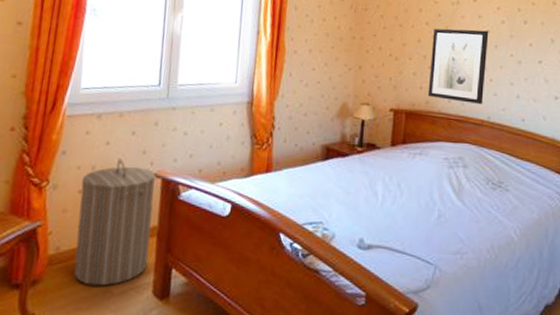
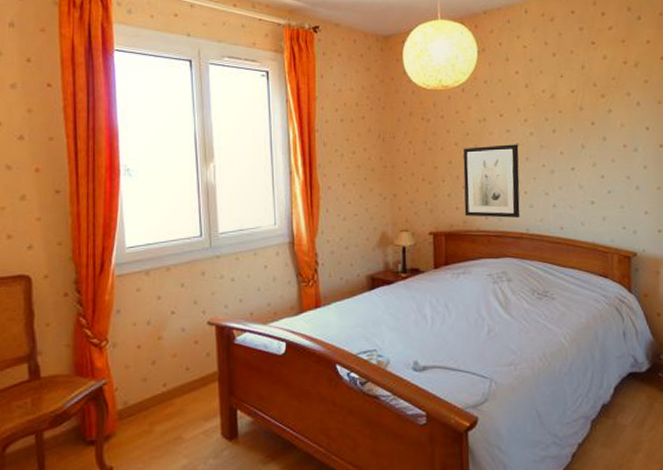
laundry hamper: present [73,160,156,286] -> none [139,312,213,434]

